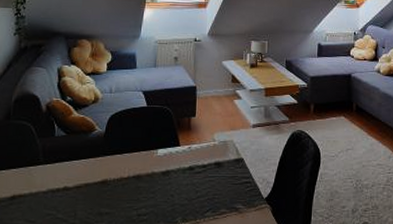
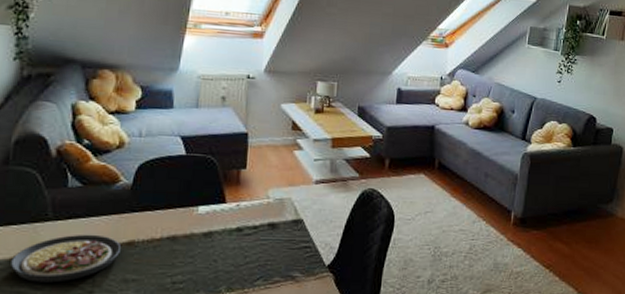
plate: none [10,175,97,216] -> present [9,234,122,283]

